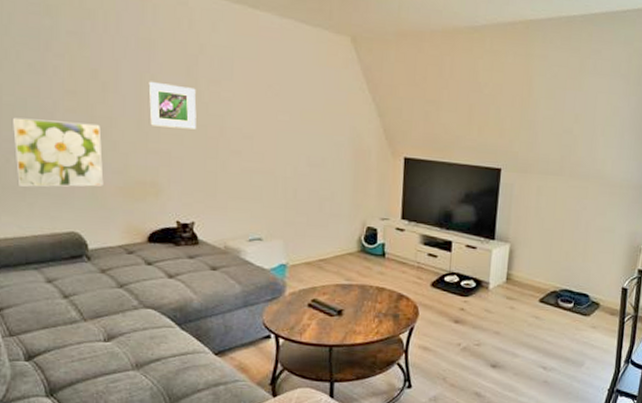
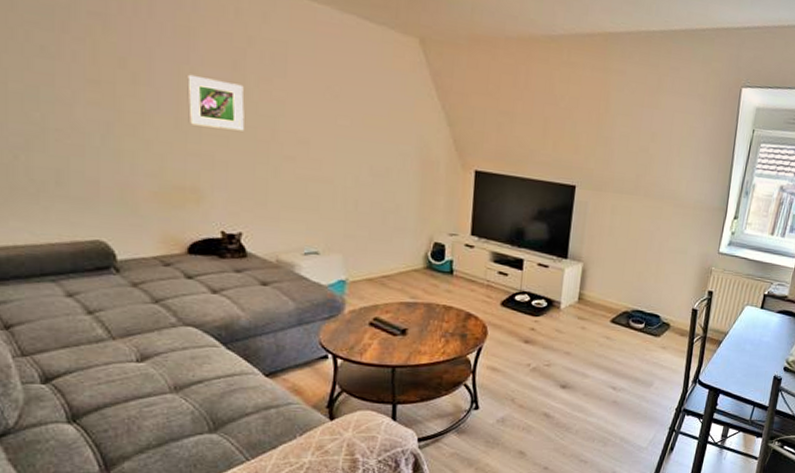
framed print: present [12,117,104,187] -> none [20,107,135,191]

